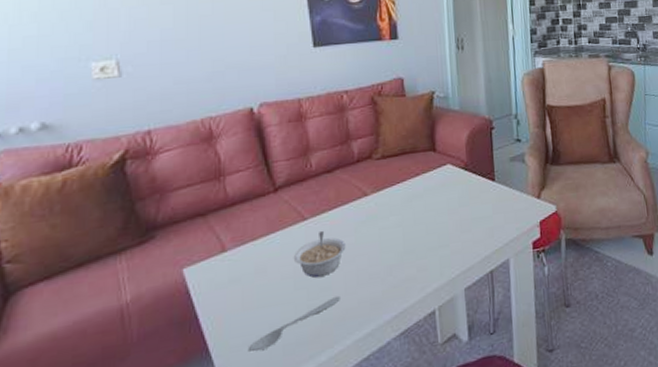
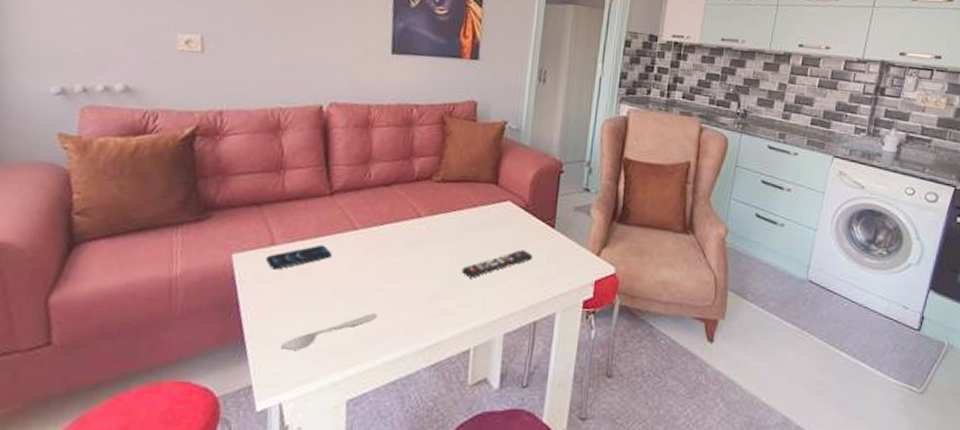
smartphone: none [219,241,286,276] -> present [266,244,333,270]
legume: present [293,230,346,278] -> none [337,243,392,290]
remote control: none [414,206,480,244] -> present [461,250,534,278]

